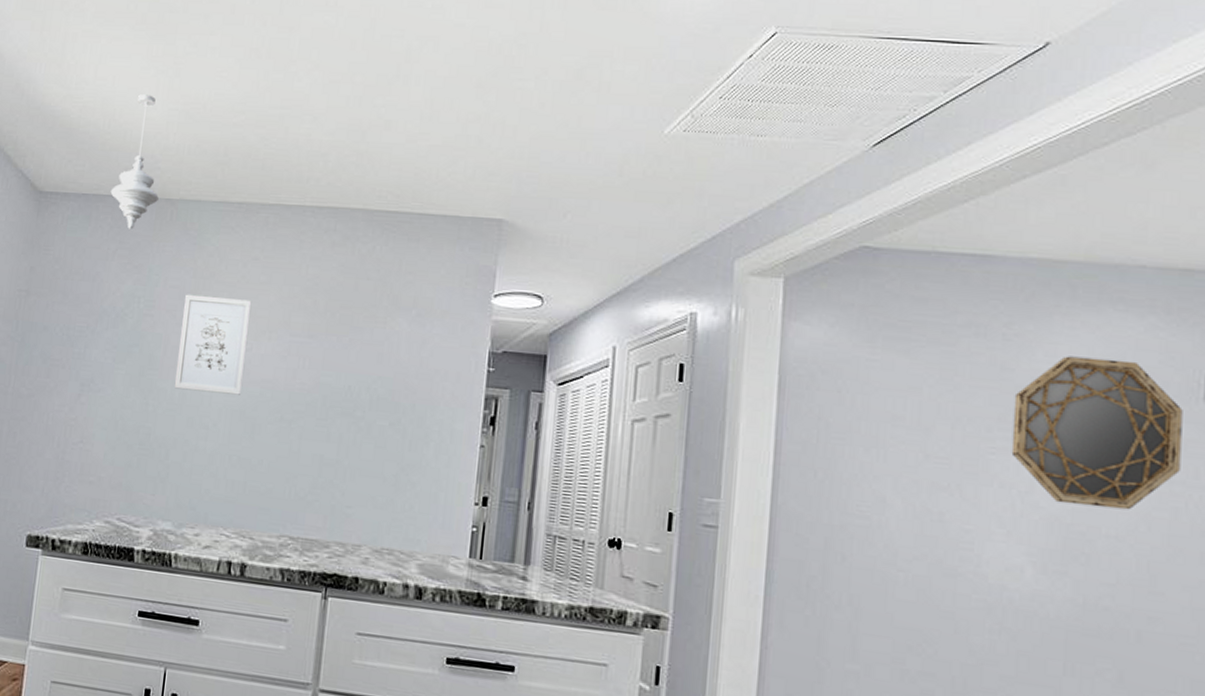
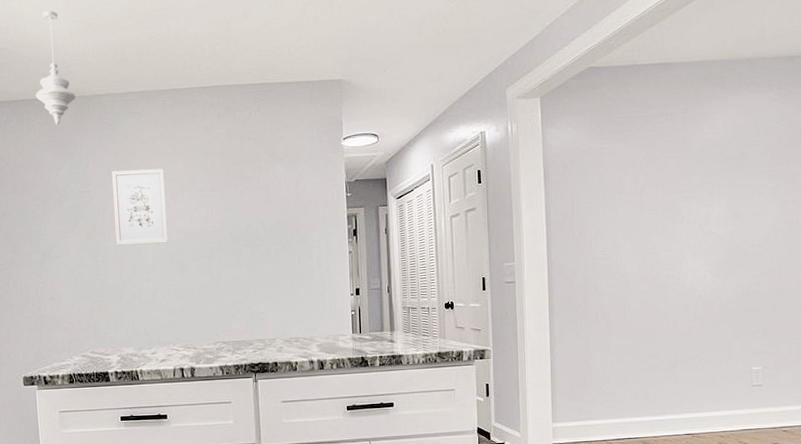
home mirror: present [1011,356,1183,510] -> none [692,125,792,228]

